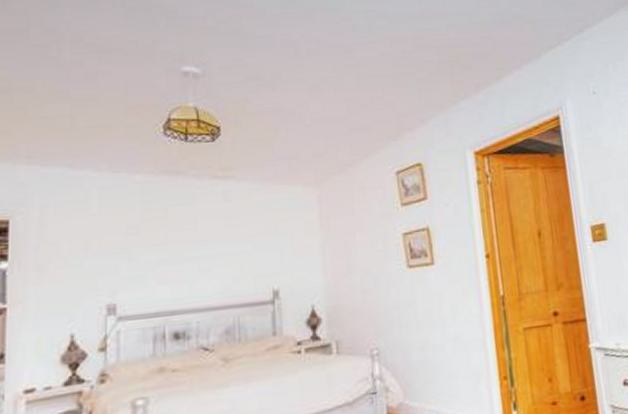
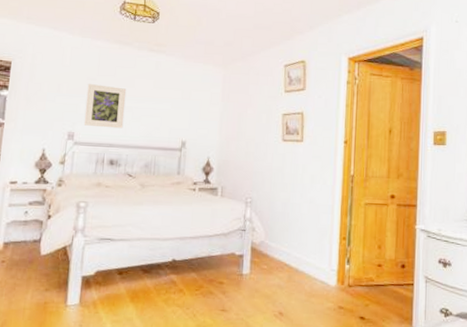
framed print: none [128,232,188,292] -> present [84,84,127,129]

